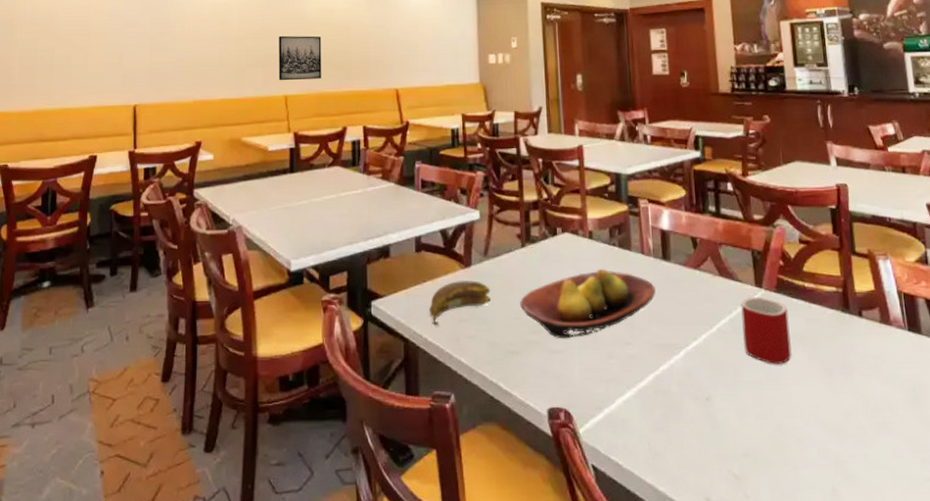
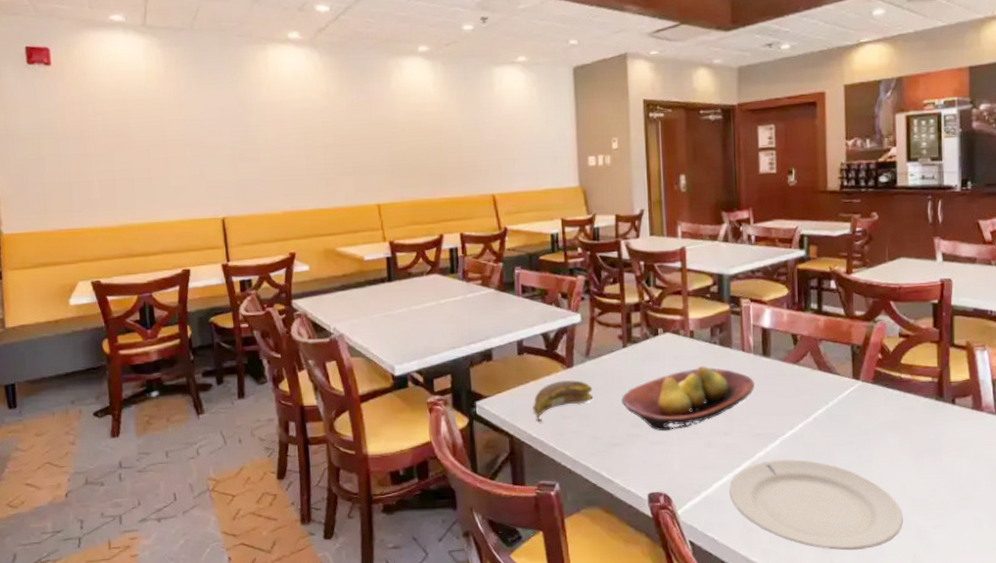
wall art: present [278,35,322,81] -> none [367,141,415,189]
plate: none [633,374,819,482] -> present [729,459,903,551]
mug: present [741,296,792,364] -> none [837,388,884,449]

